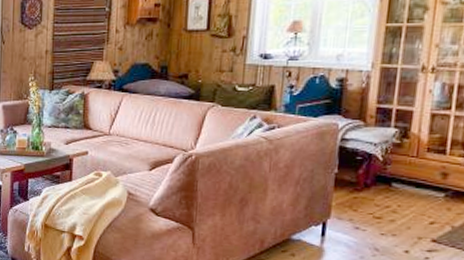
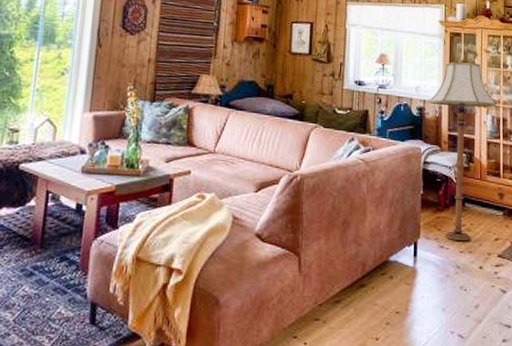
floor lamp: none [353,16,452,223] -> present [428,59,497,240]

